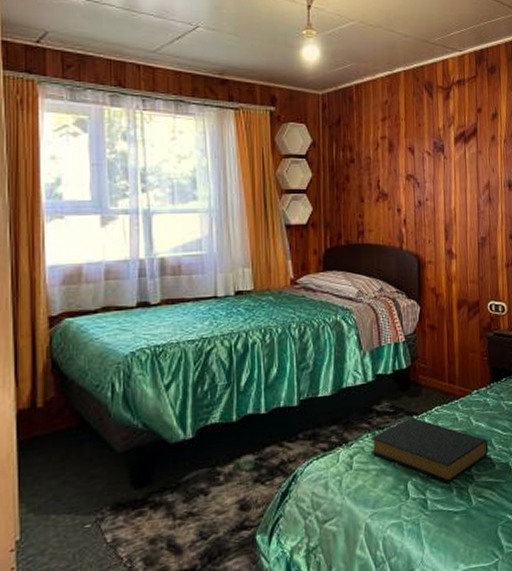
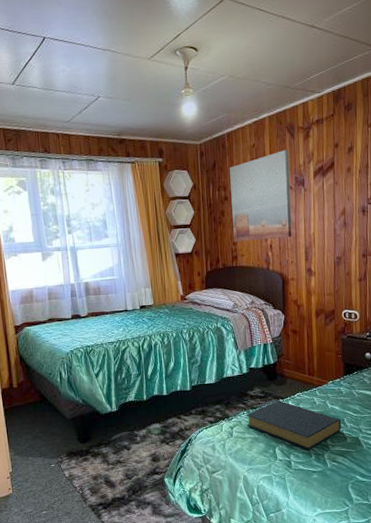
wall art: none [357,109,430,215] -> present [230,149,292,243]

